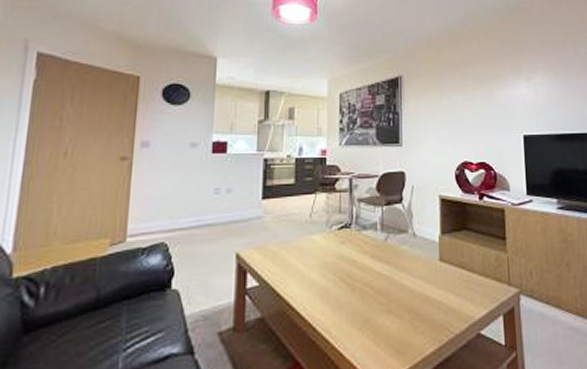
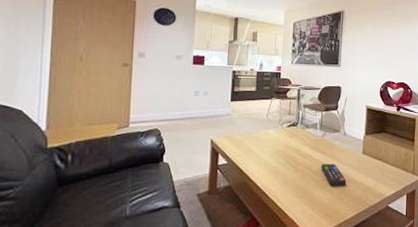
remote control: none [386,276,421,309] -> present [321,163,347,186]

